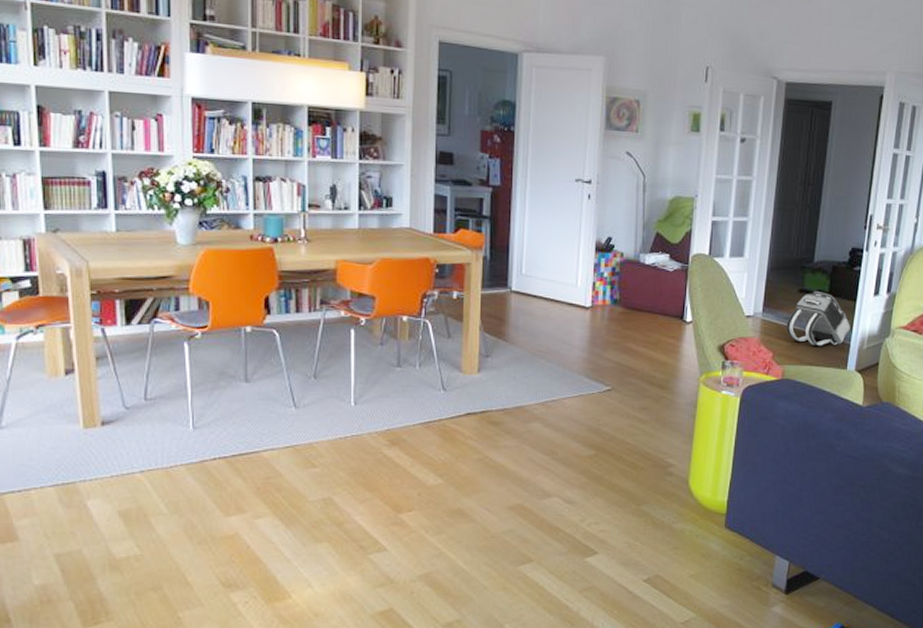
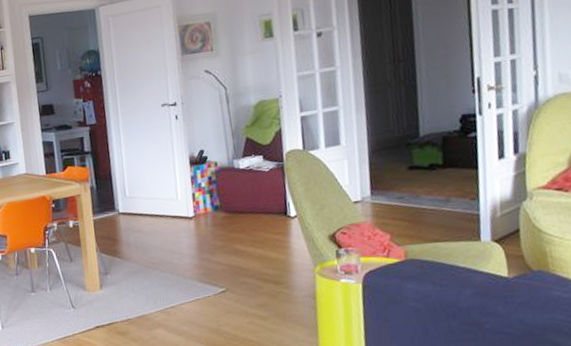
backpack: present [786,290,851,347] -> none [400,164,477,222]

